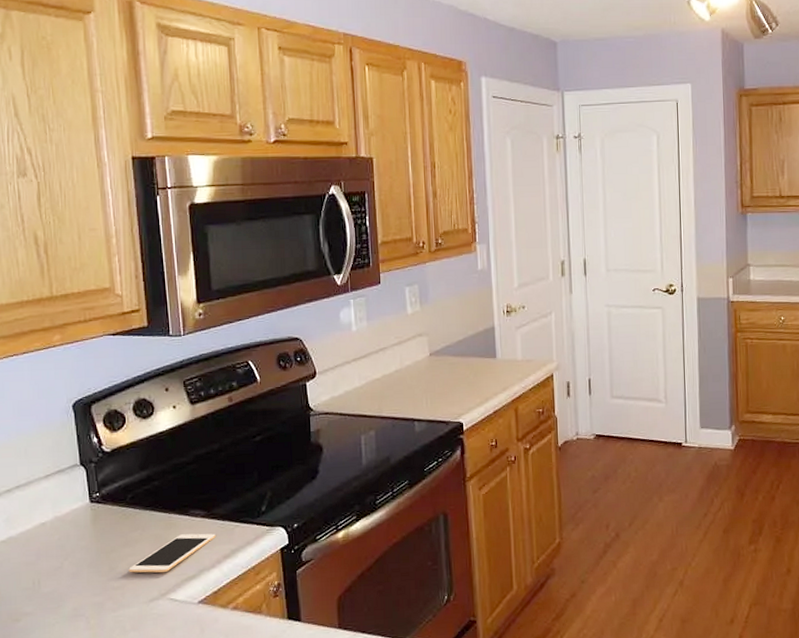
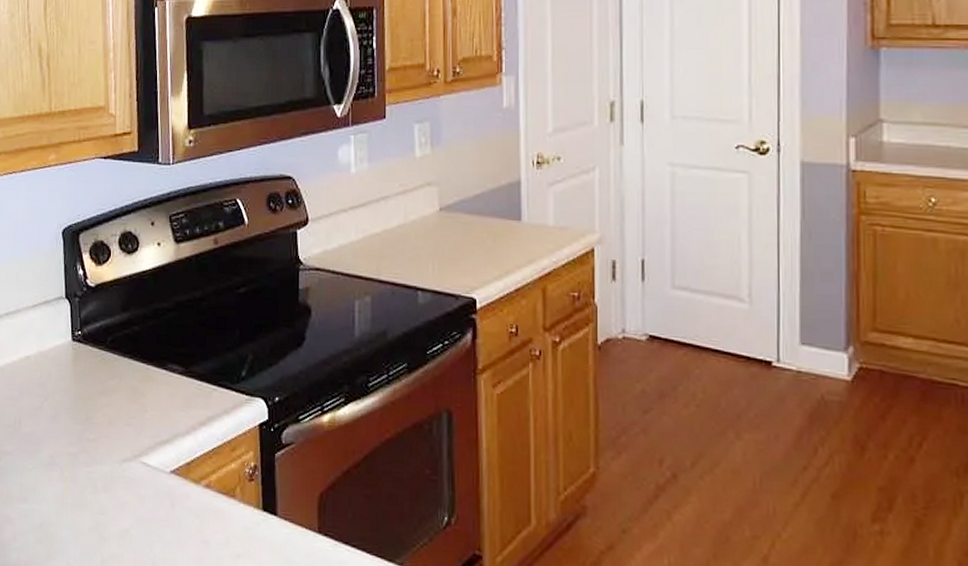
cell phone: present [129,533,216,573] -> none [104,390,192,432]

